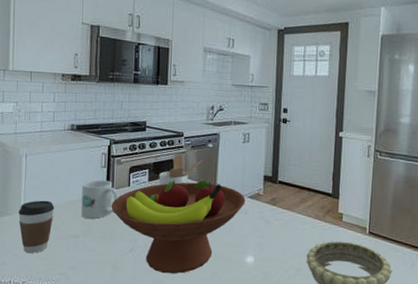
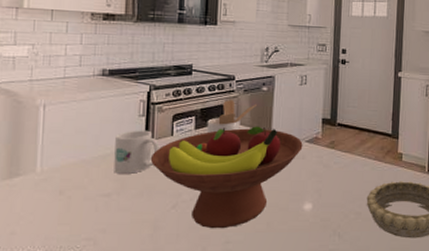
coffee cup: present [18,200,55,254] -> none [33,156,81,219]

